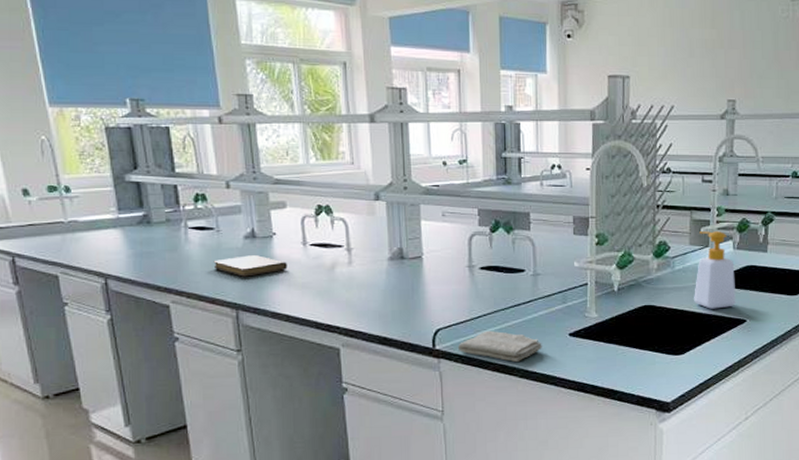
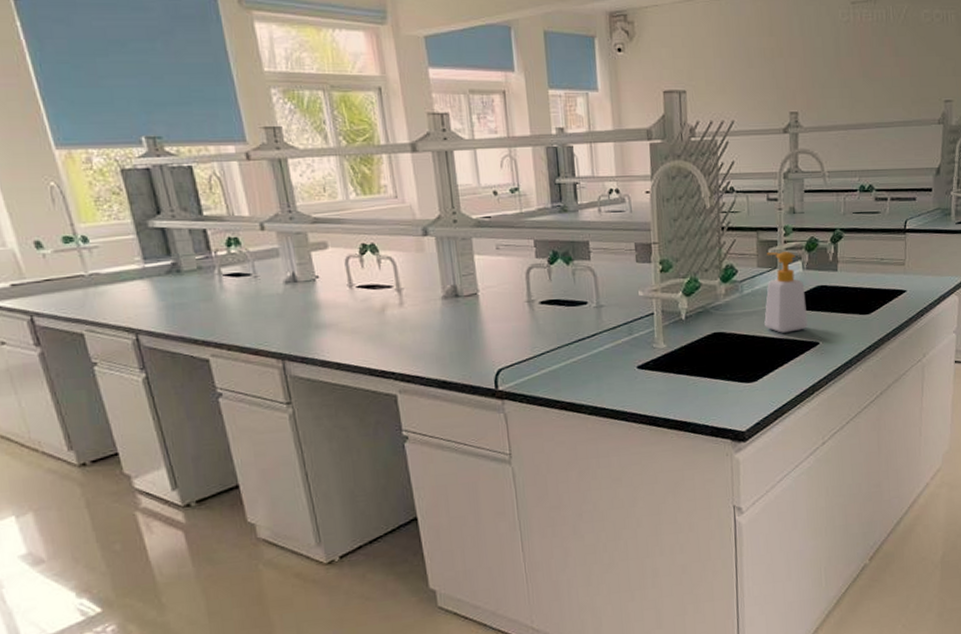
notebook: present [213,255,287,277] -> none [253,301,334,325]
washcloth: present [457,330,542,363] -> none [521,367,610,400]

